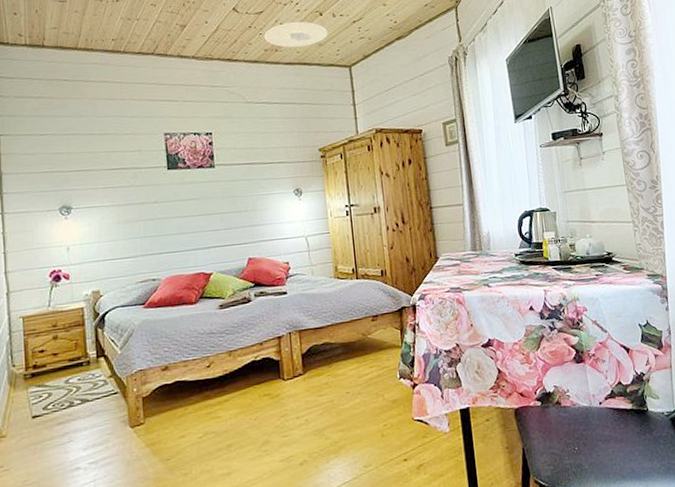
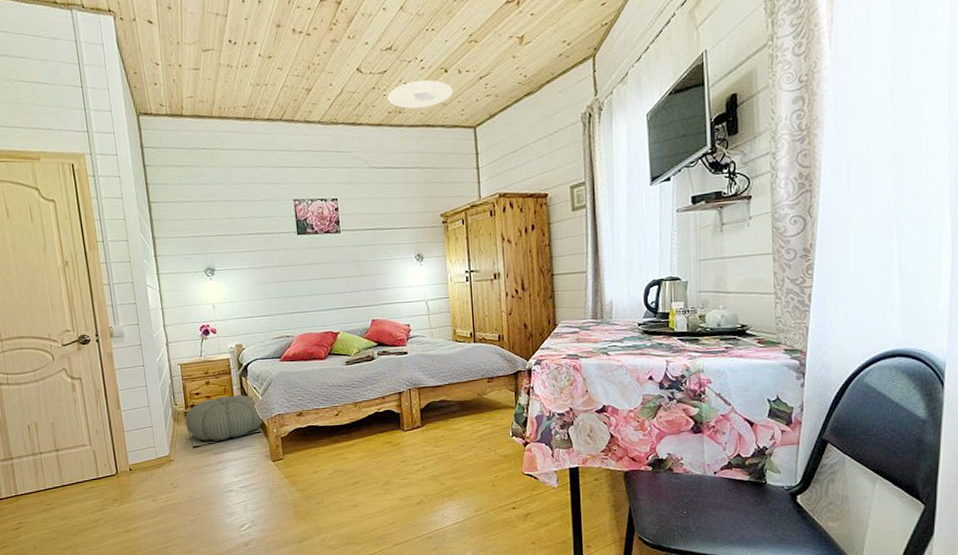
pouf: none [24,349,123,409] -> present [185,394,264,441]

